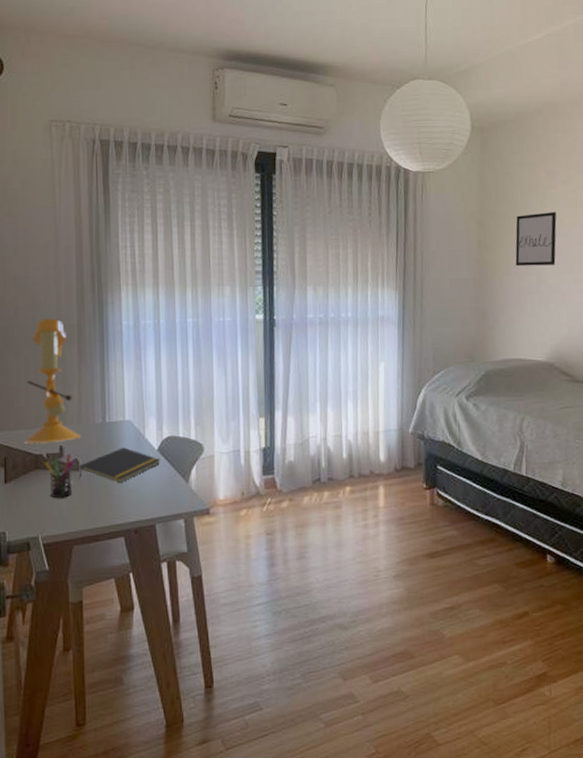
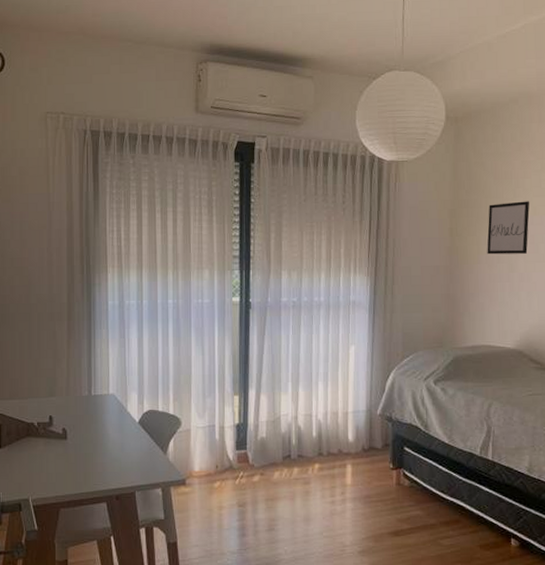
desk lamp: present [24,318,82,444] -> none [17,297,70,413]
pen holder: present [45,453,76,499] -> none [36,422,64,464]
notepad: present [79,447,161,482] -> none [66,419,141,451]

